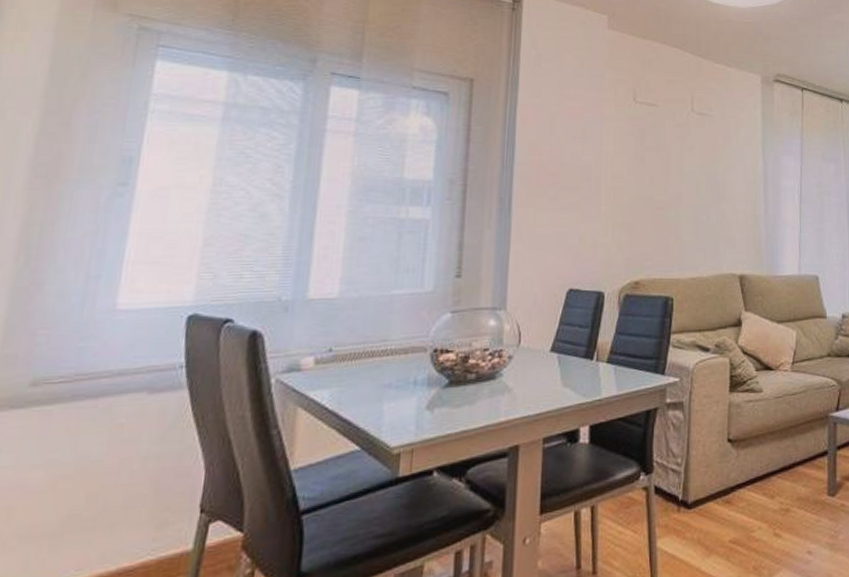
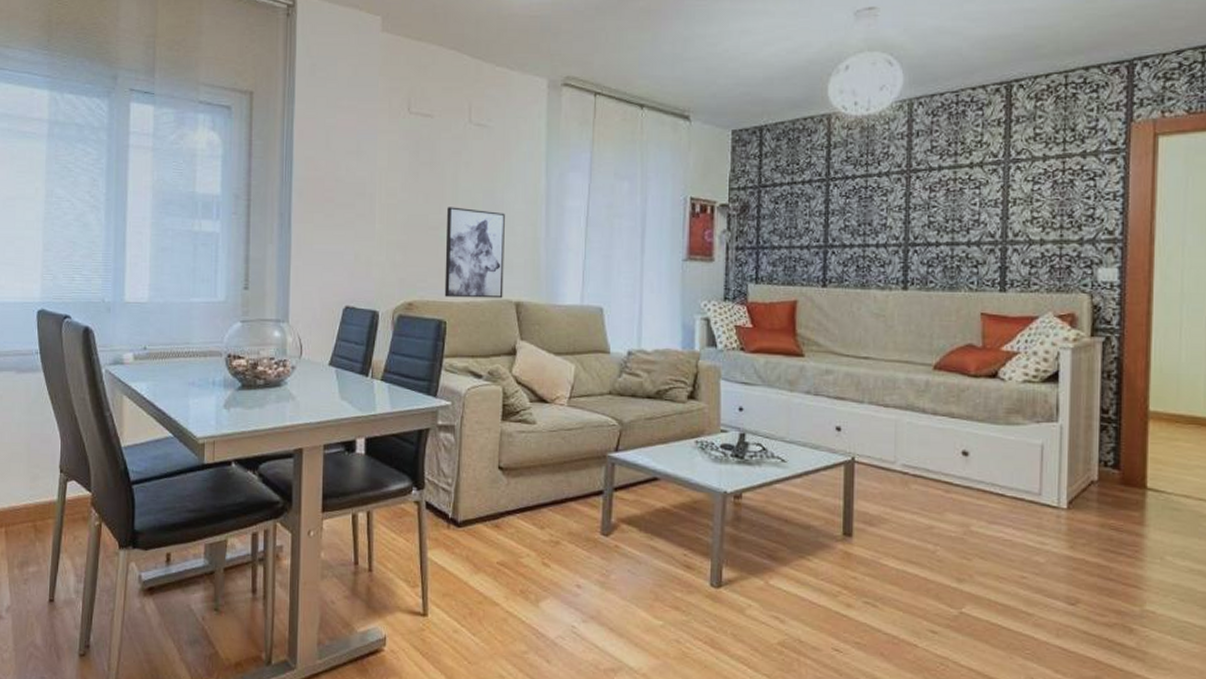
wall art: none [671,188,728,274] -> present [444,207,505,298]

